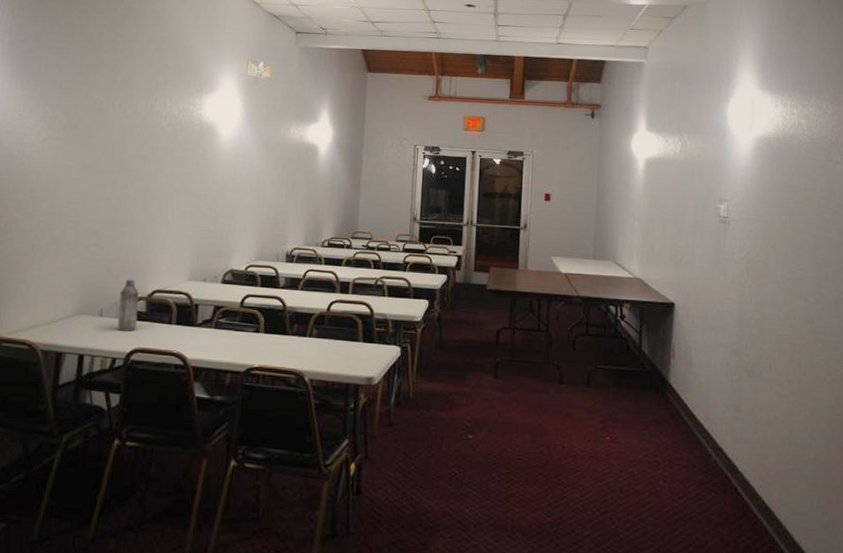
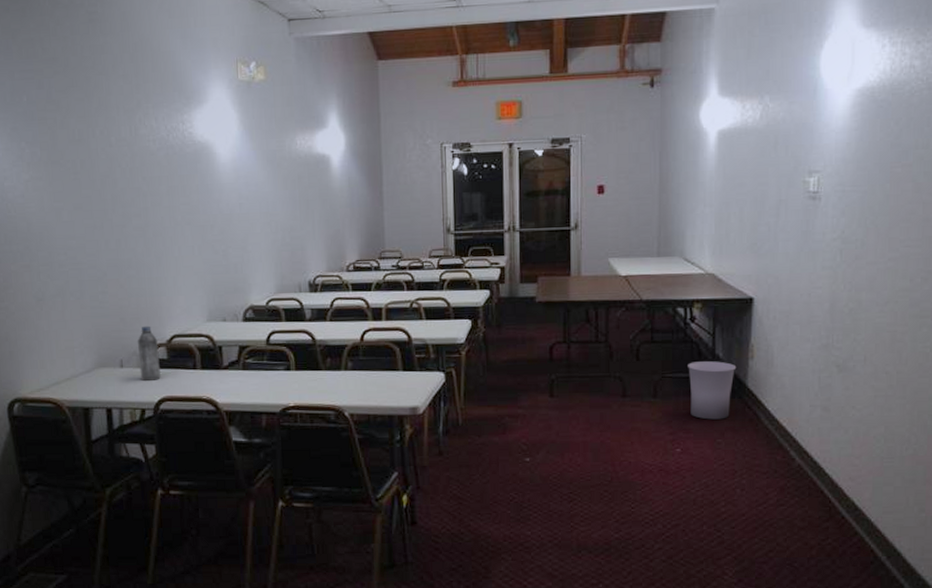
waste bin: none [618,356,660,412] -> present [688,361,737,420]

